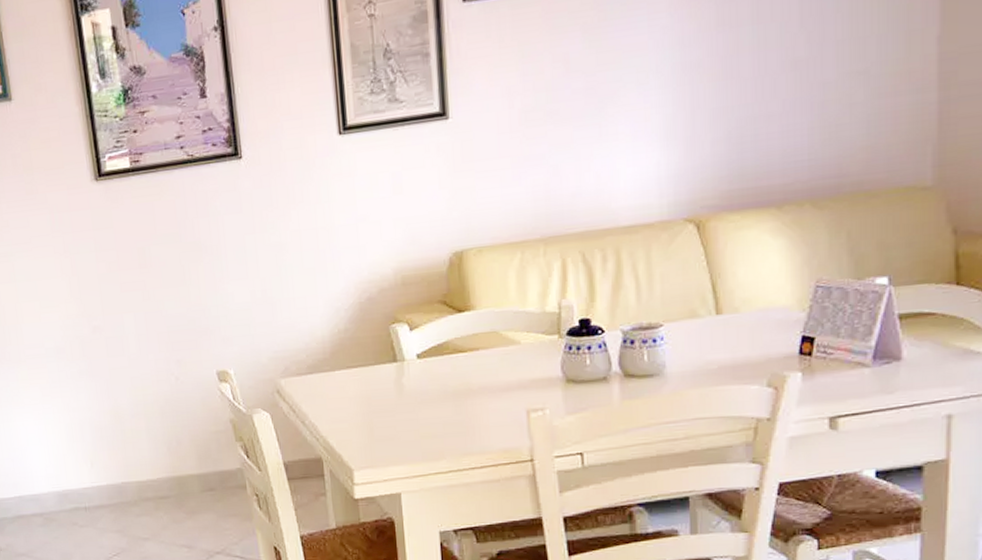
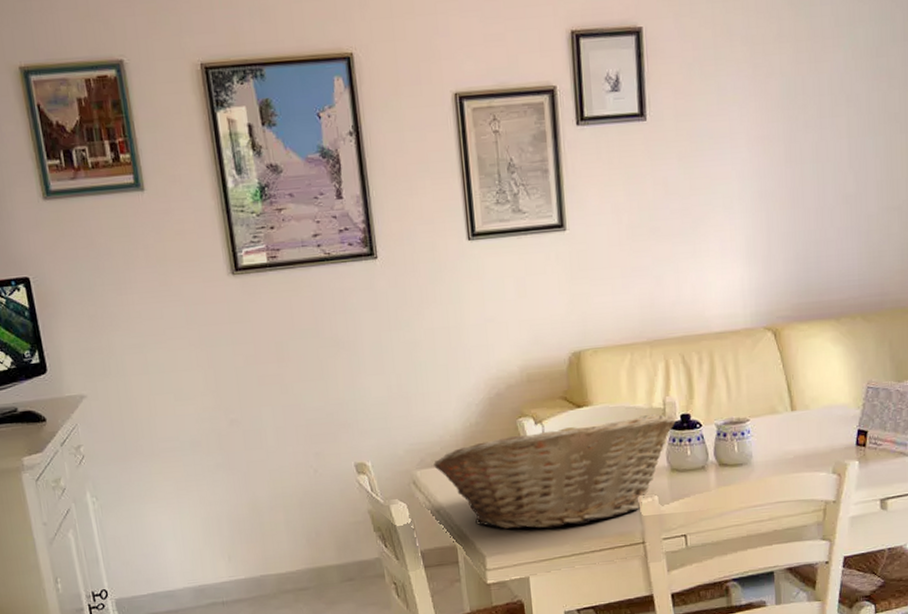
fruit basket: none [299,319,573,443] -> present [434,414,675,529]

